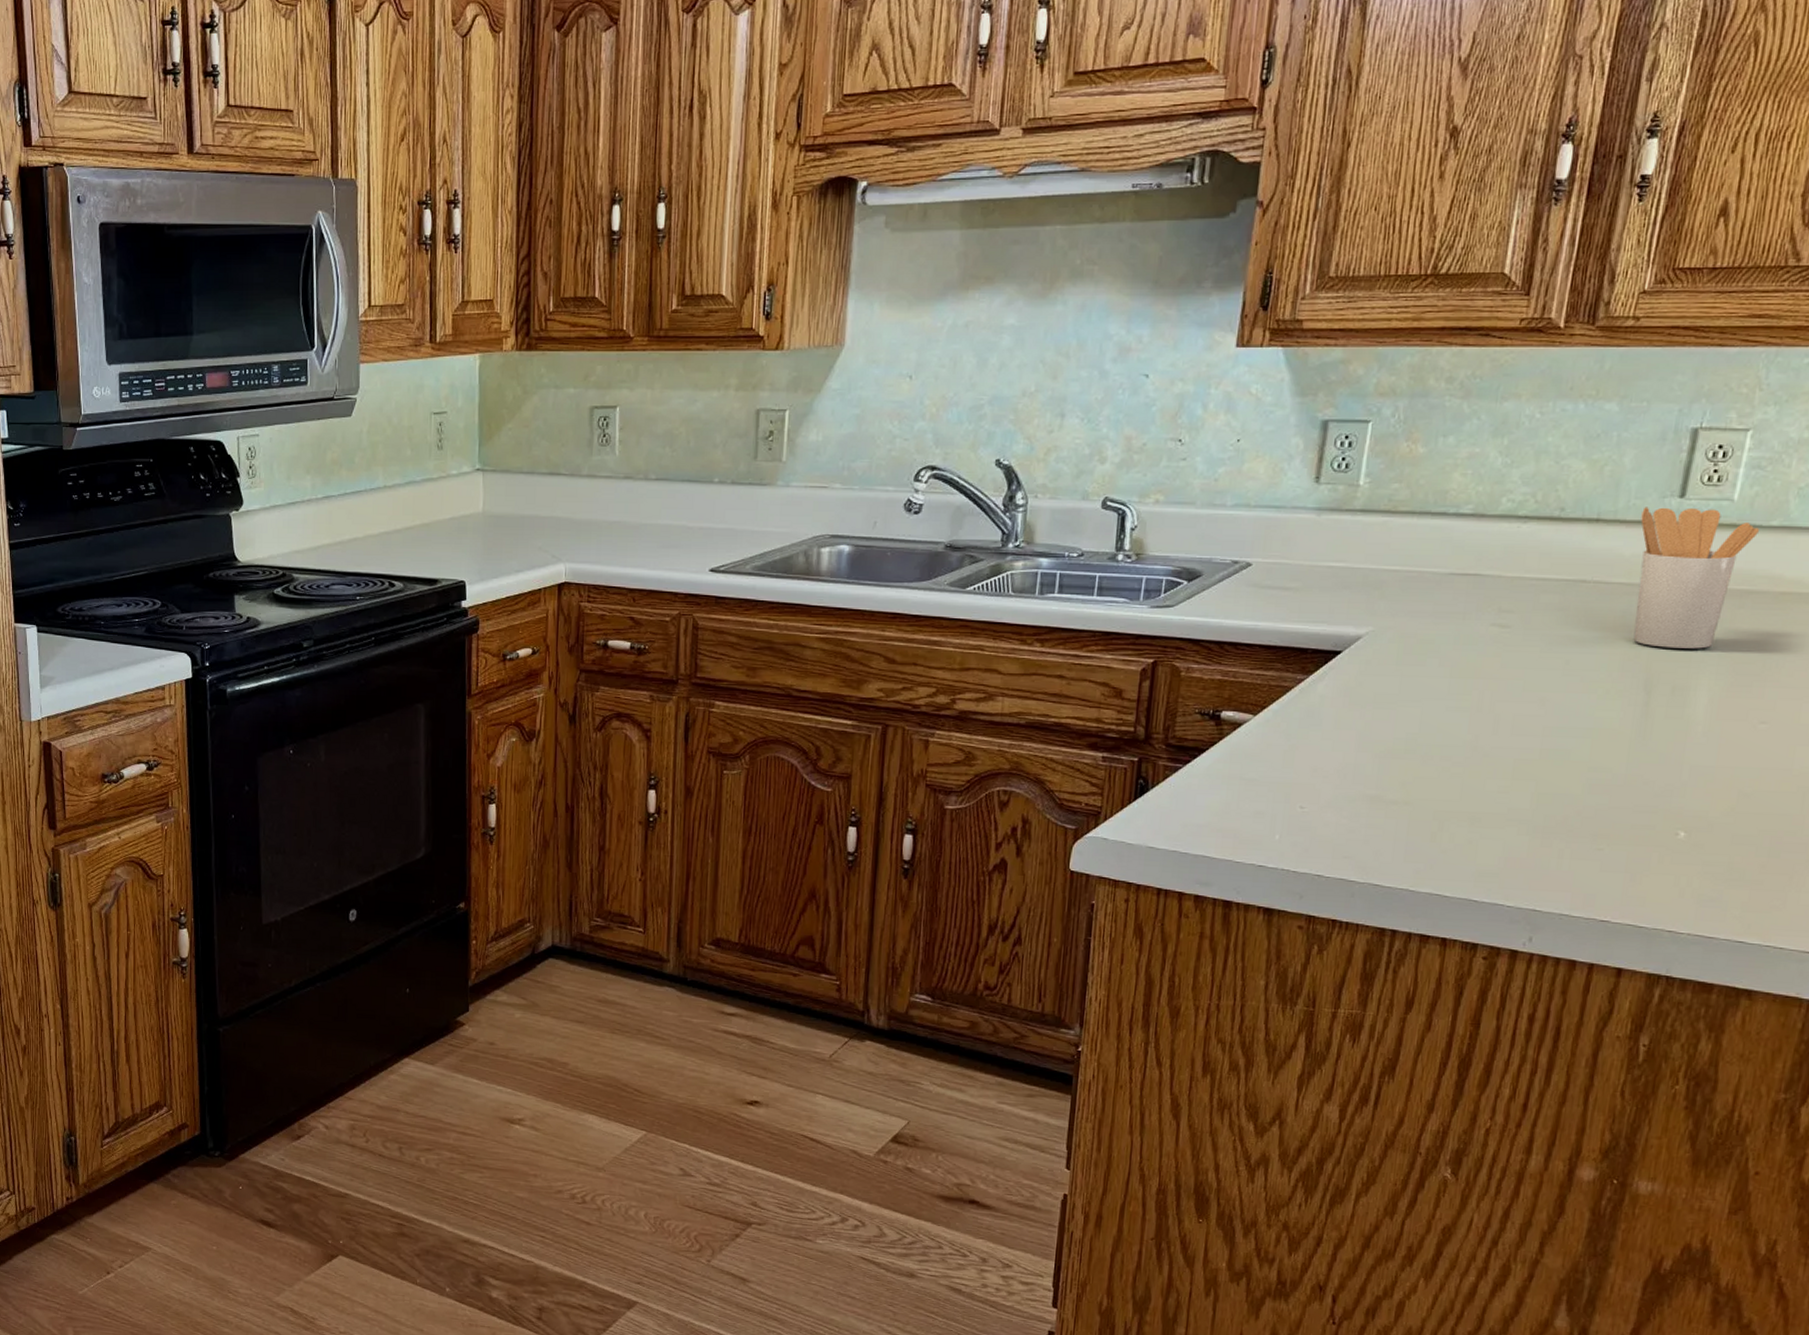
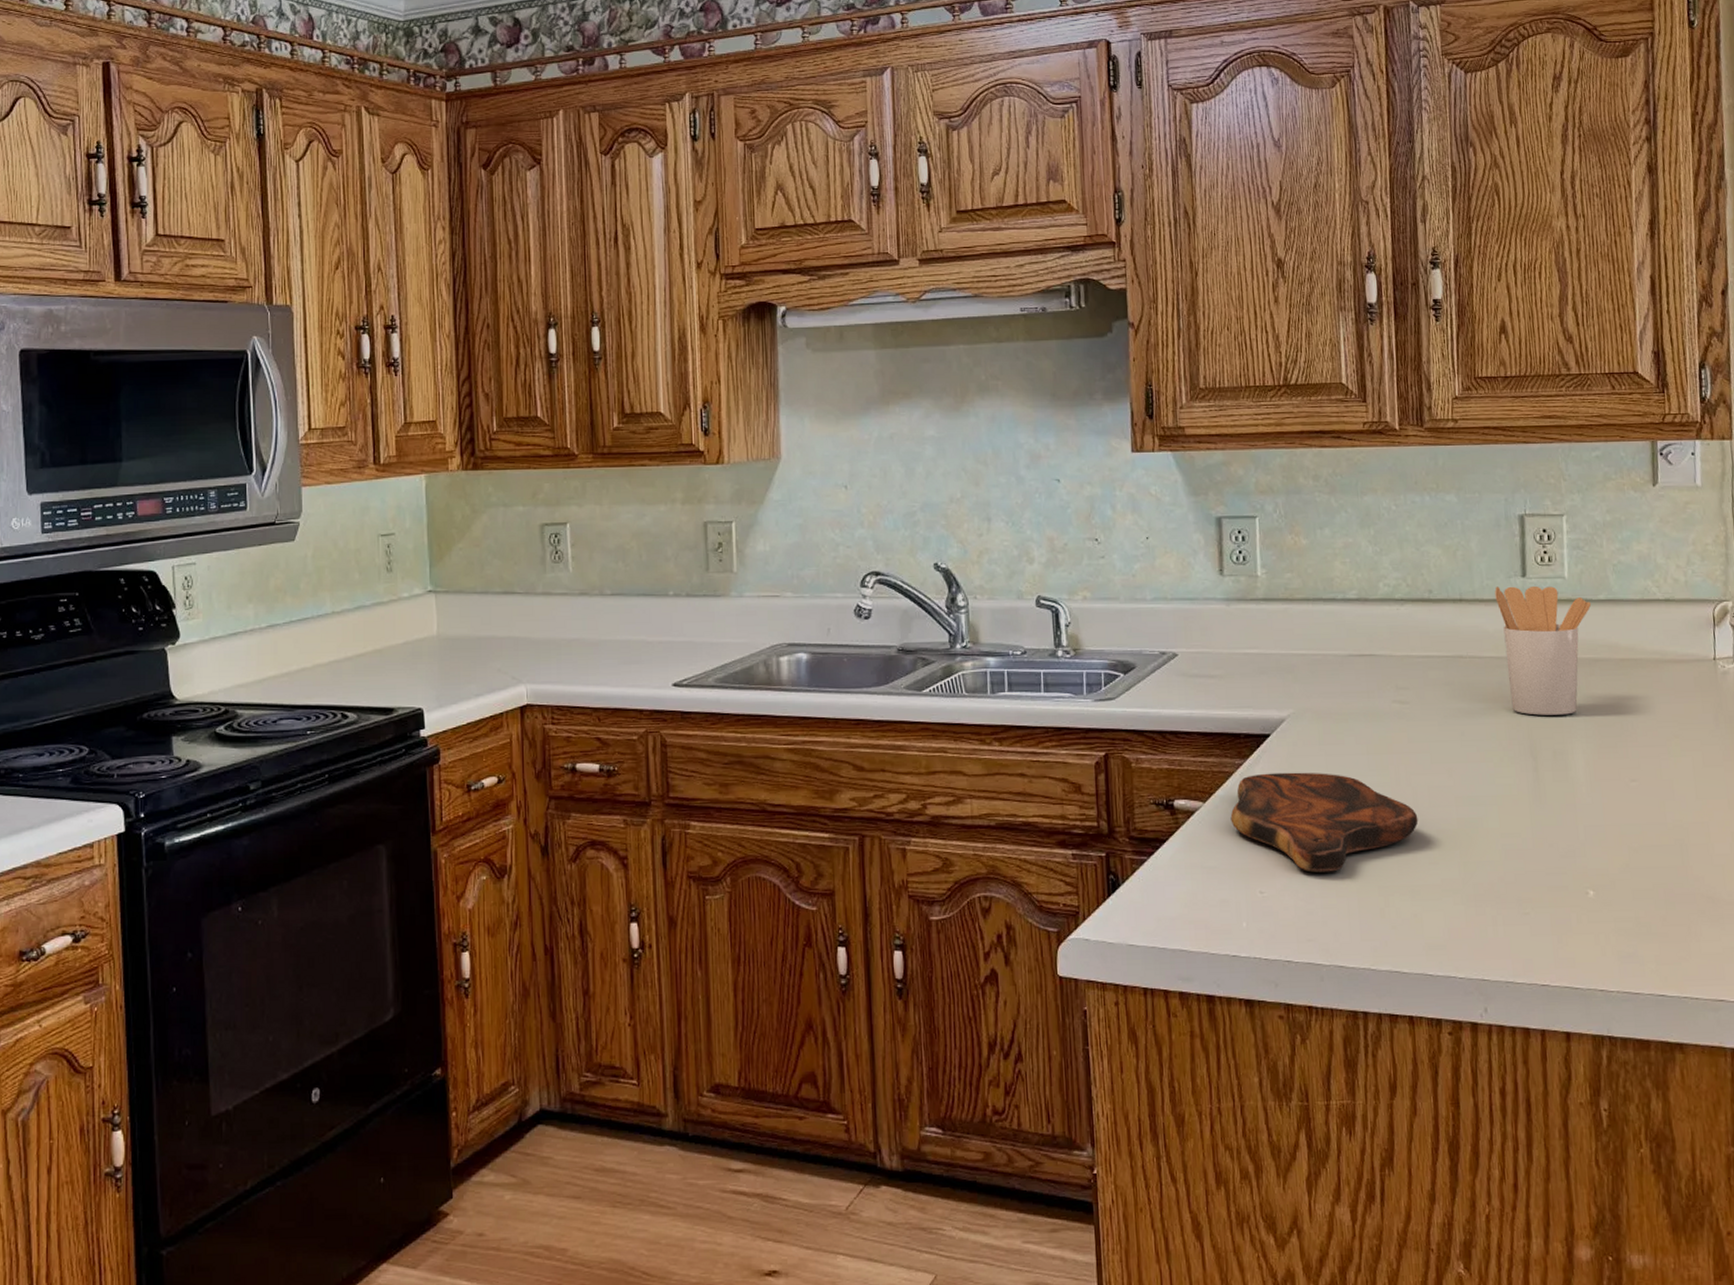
cutting board: none [1281,690,1496,793] -> present [1230,772,1419,873]

